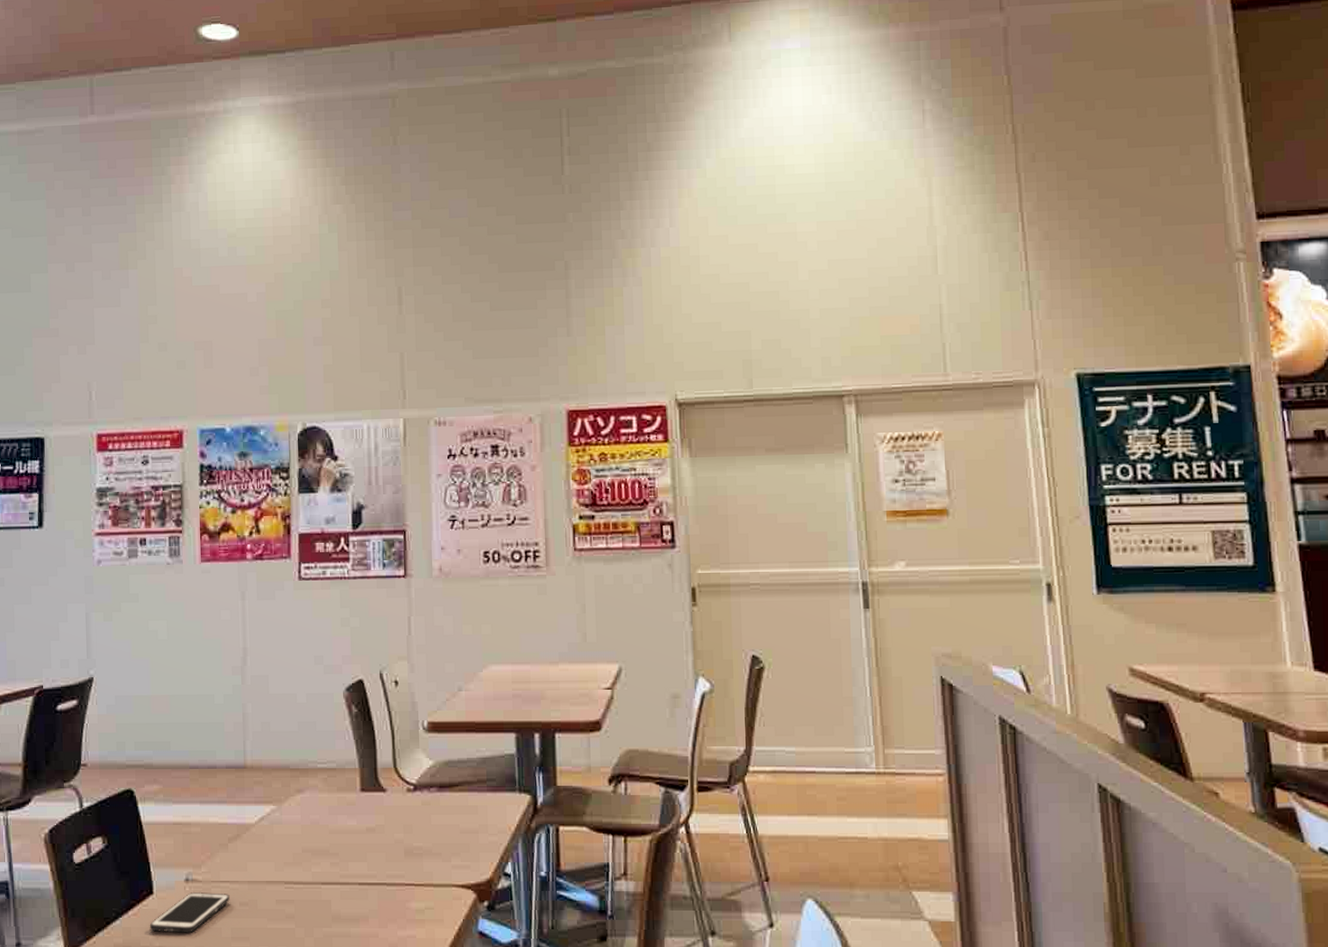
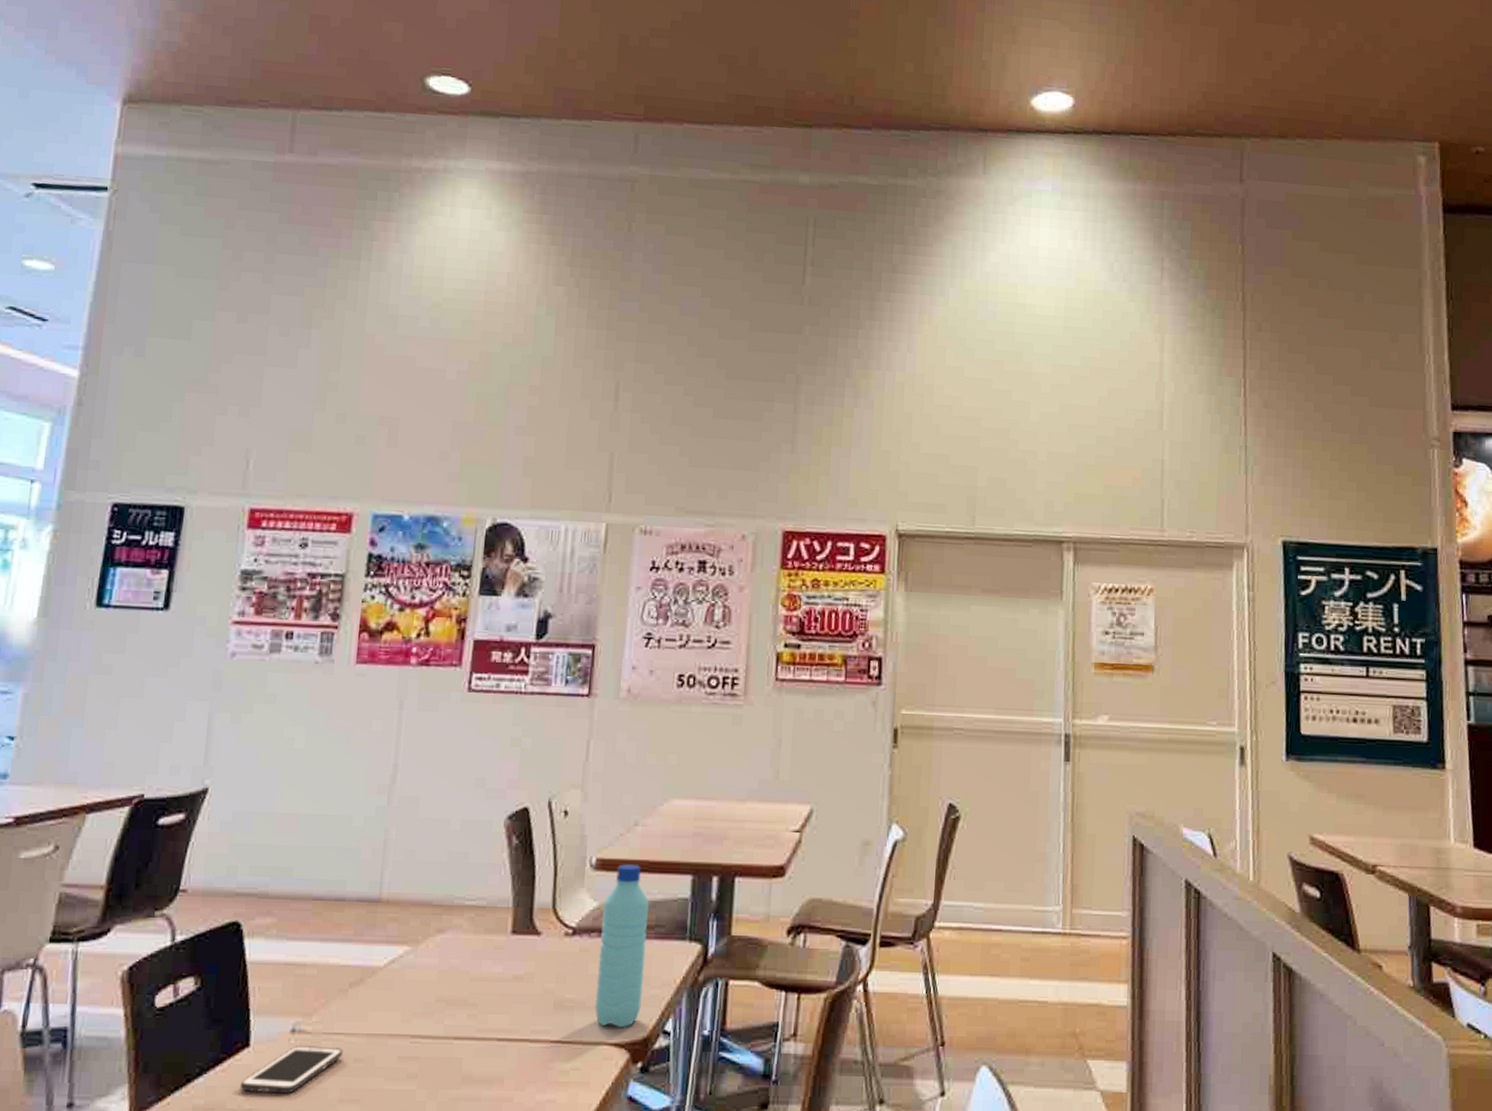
water bottle: none [438,726,482,871] -> present [594,864,649,1027]

